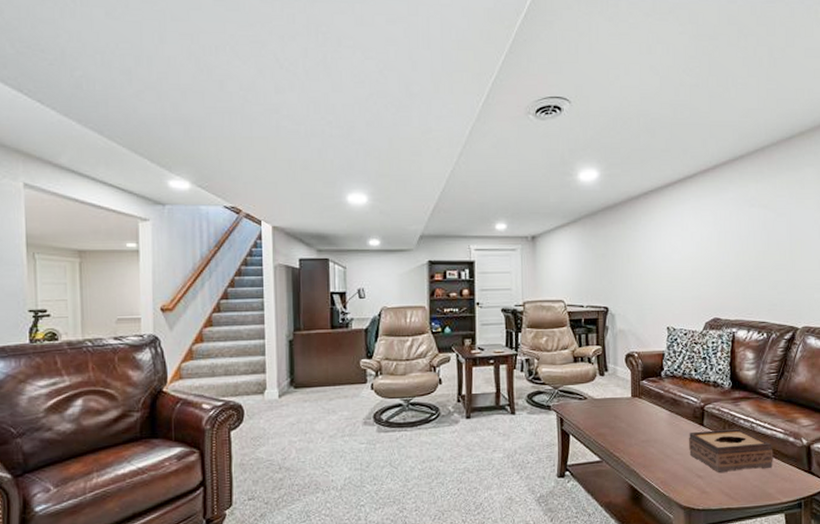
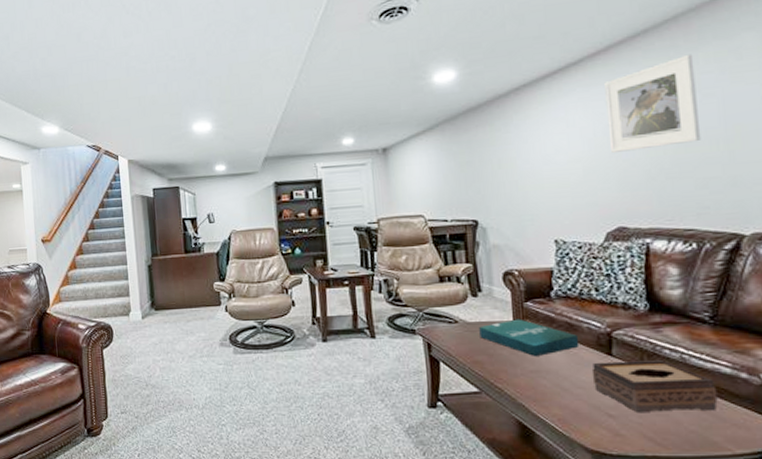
pizza box: none [604,395,680,428] -> present [479,319,580,356]
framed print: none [711,180,775,255] -> present [604,54,702,153]

